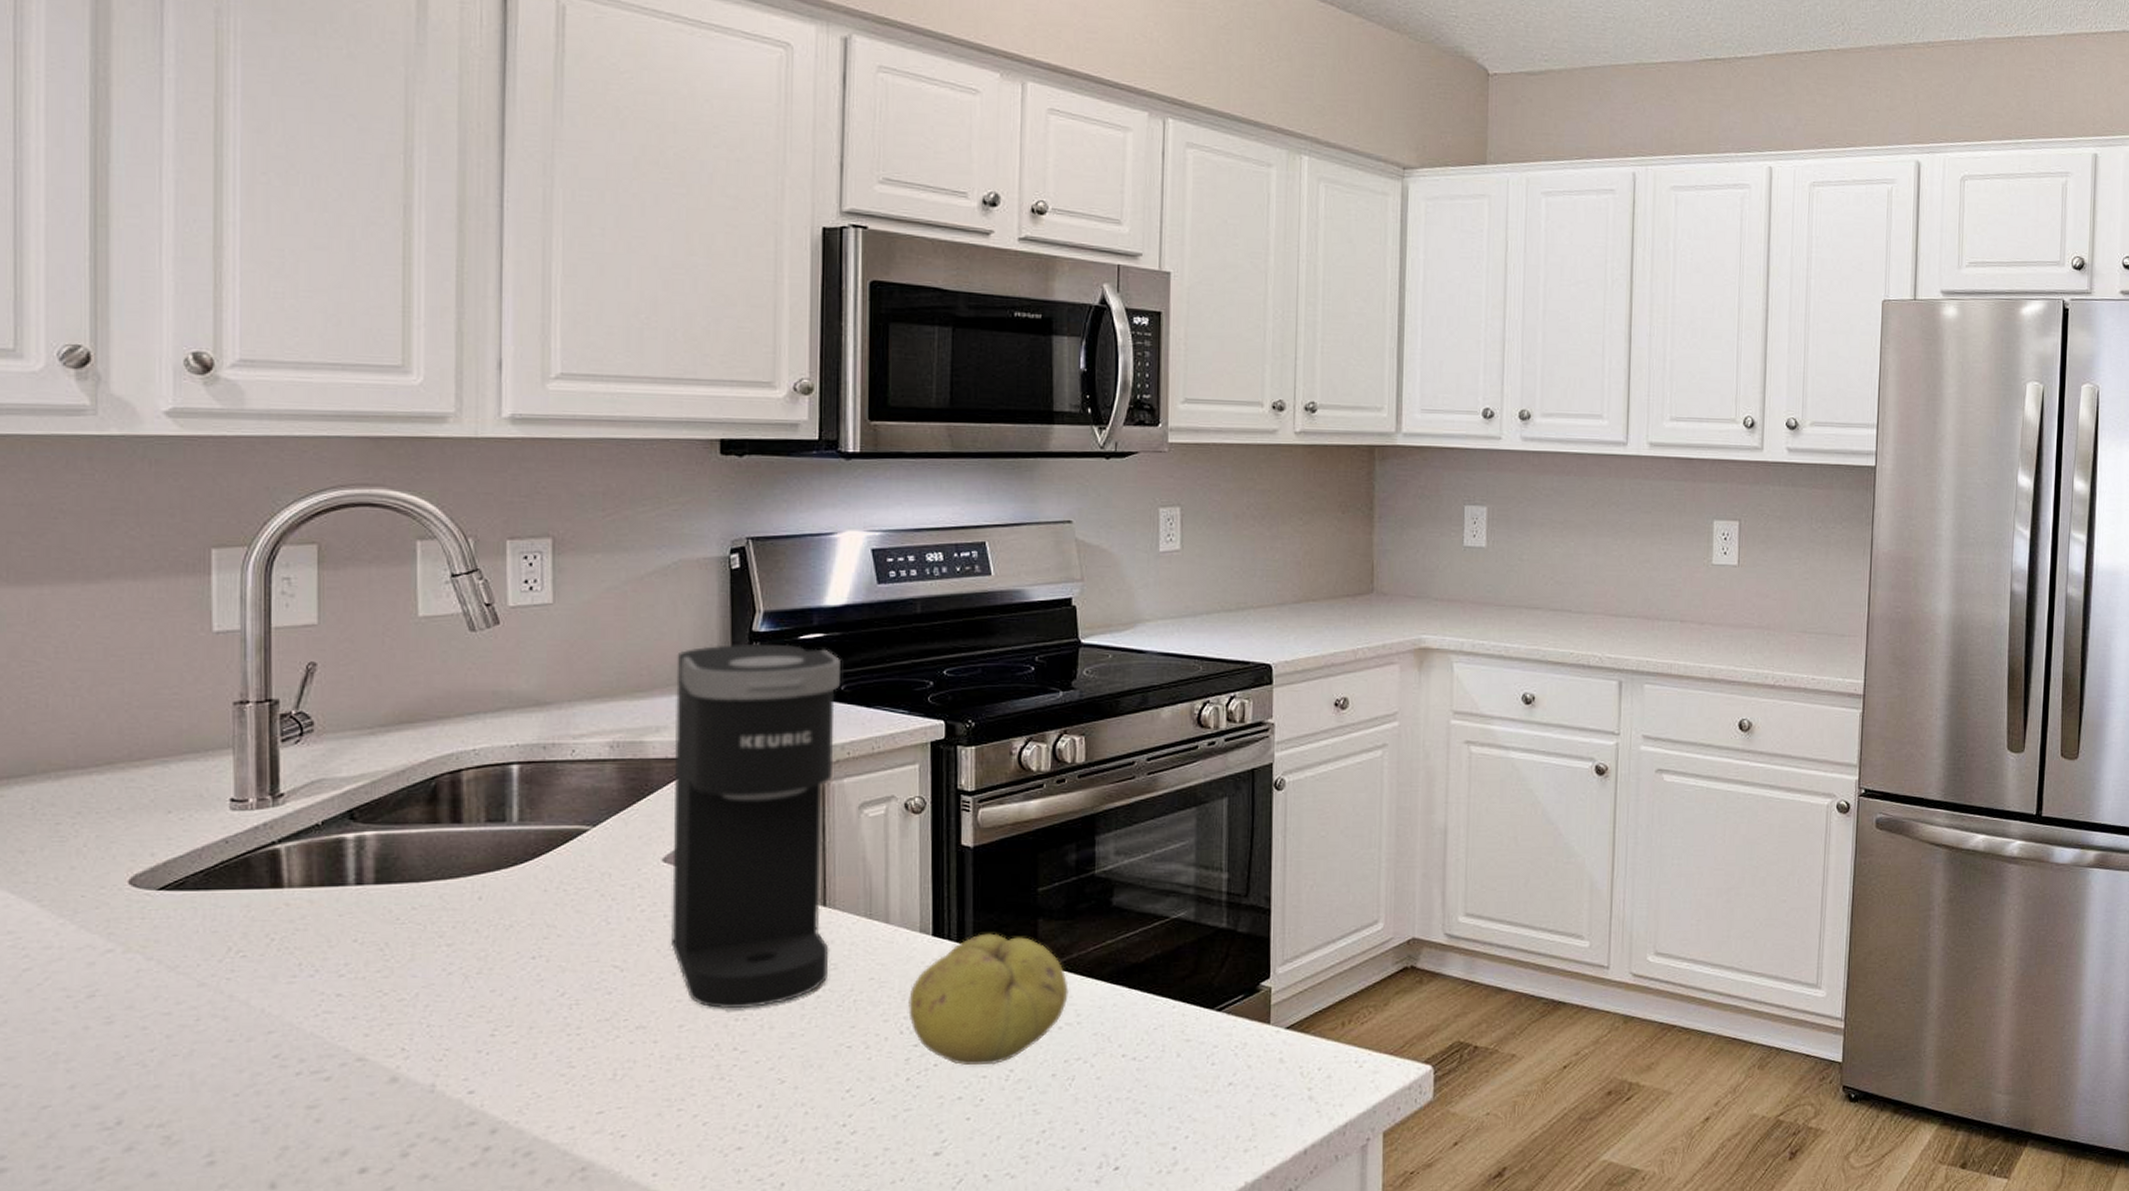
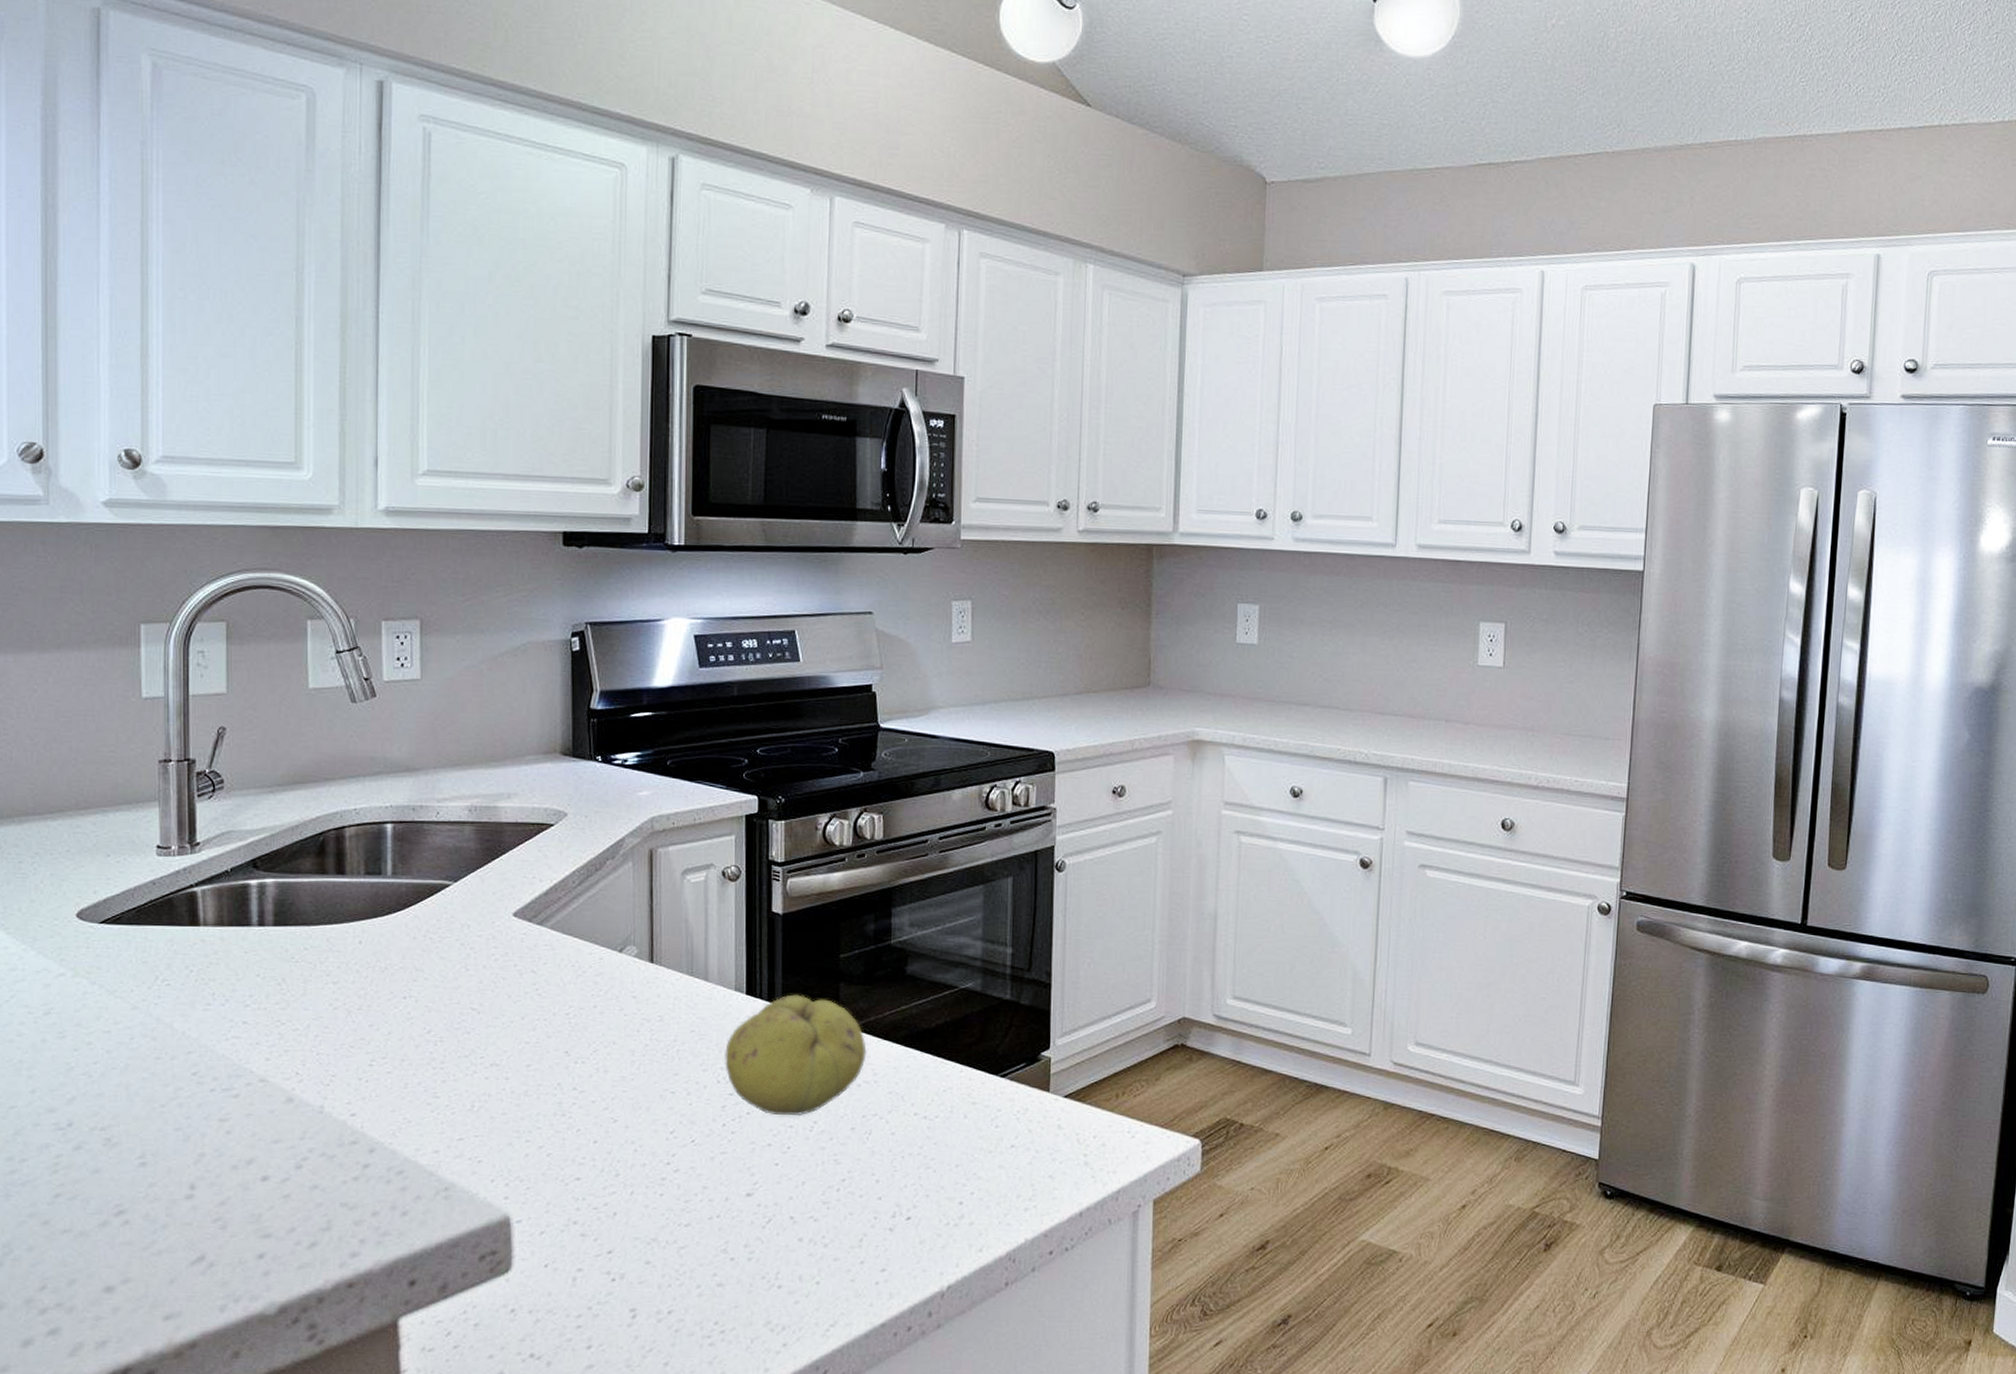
coffee maker: present [671,643,840,1009] -> none [521,719,666,1053]

